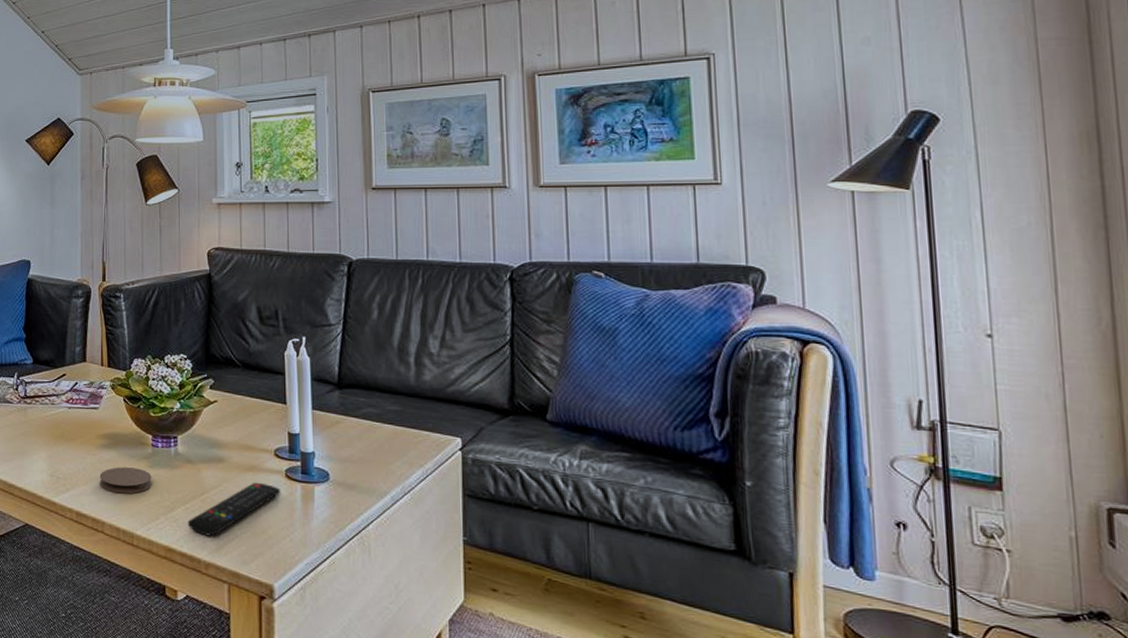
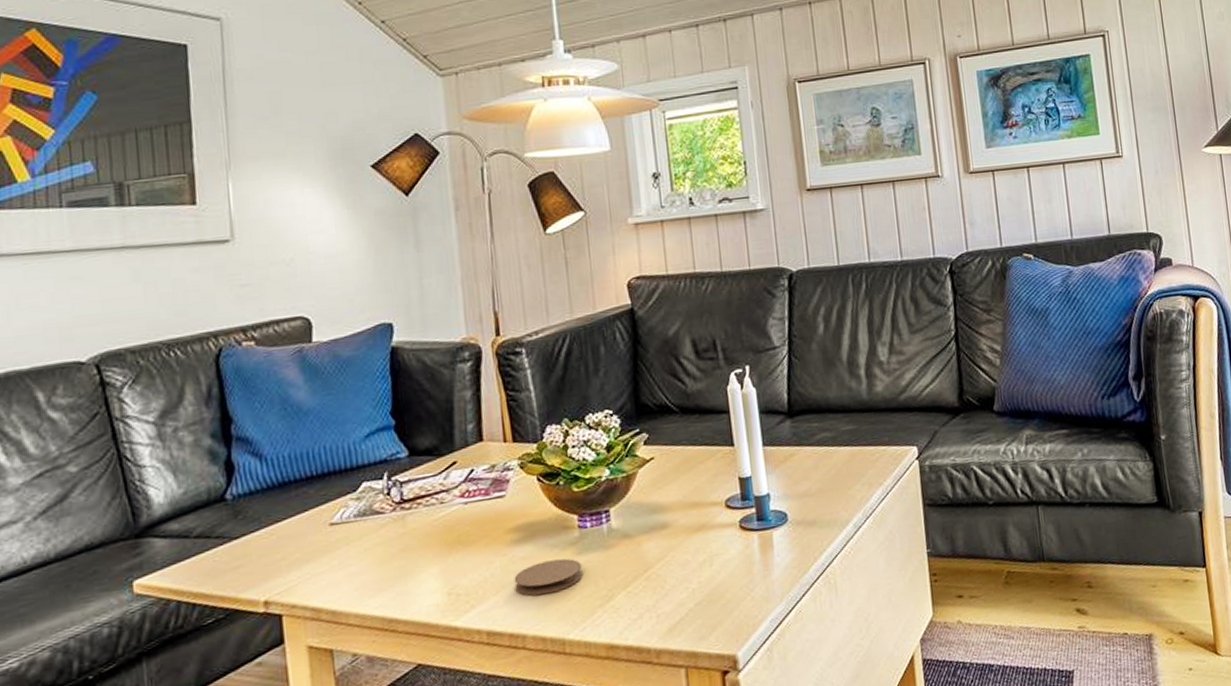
remote control: present [187,482,281,536] -> none [630,541,736,619]

